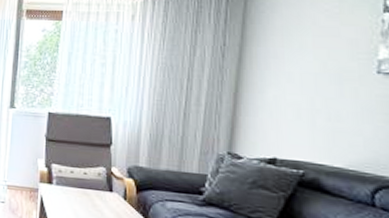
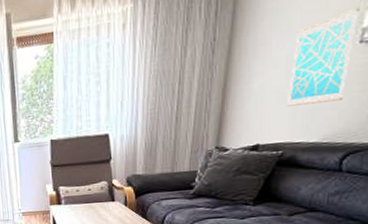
wall art: none [304,40,373,128] -> present [286,7,360,107]

